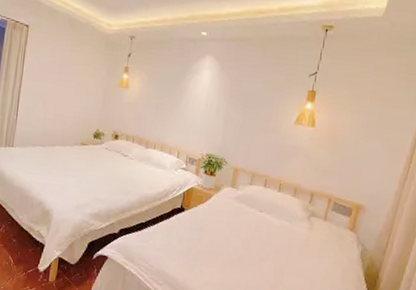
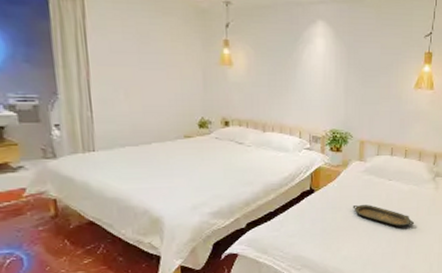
serving tray: none [220,231,284,263] -> present [352,205,415,228]

